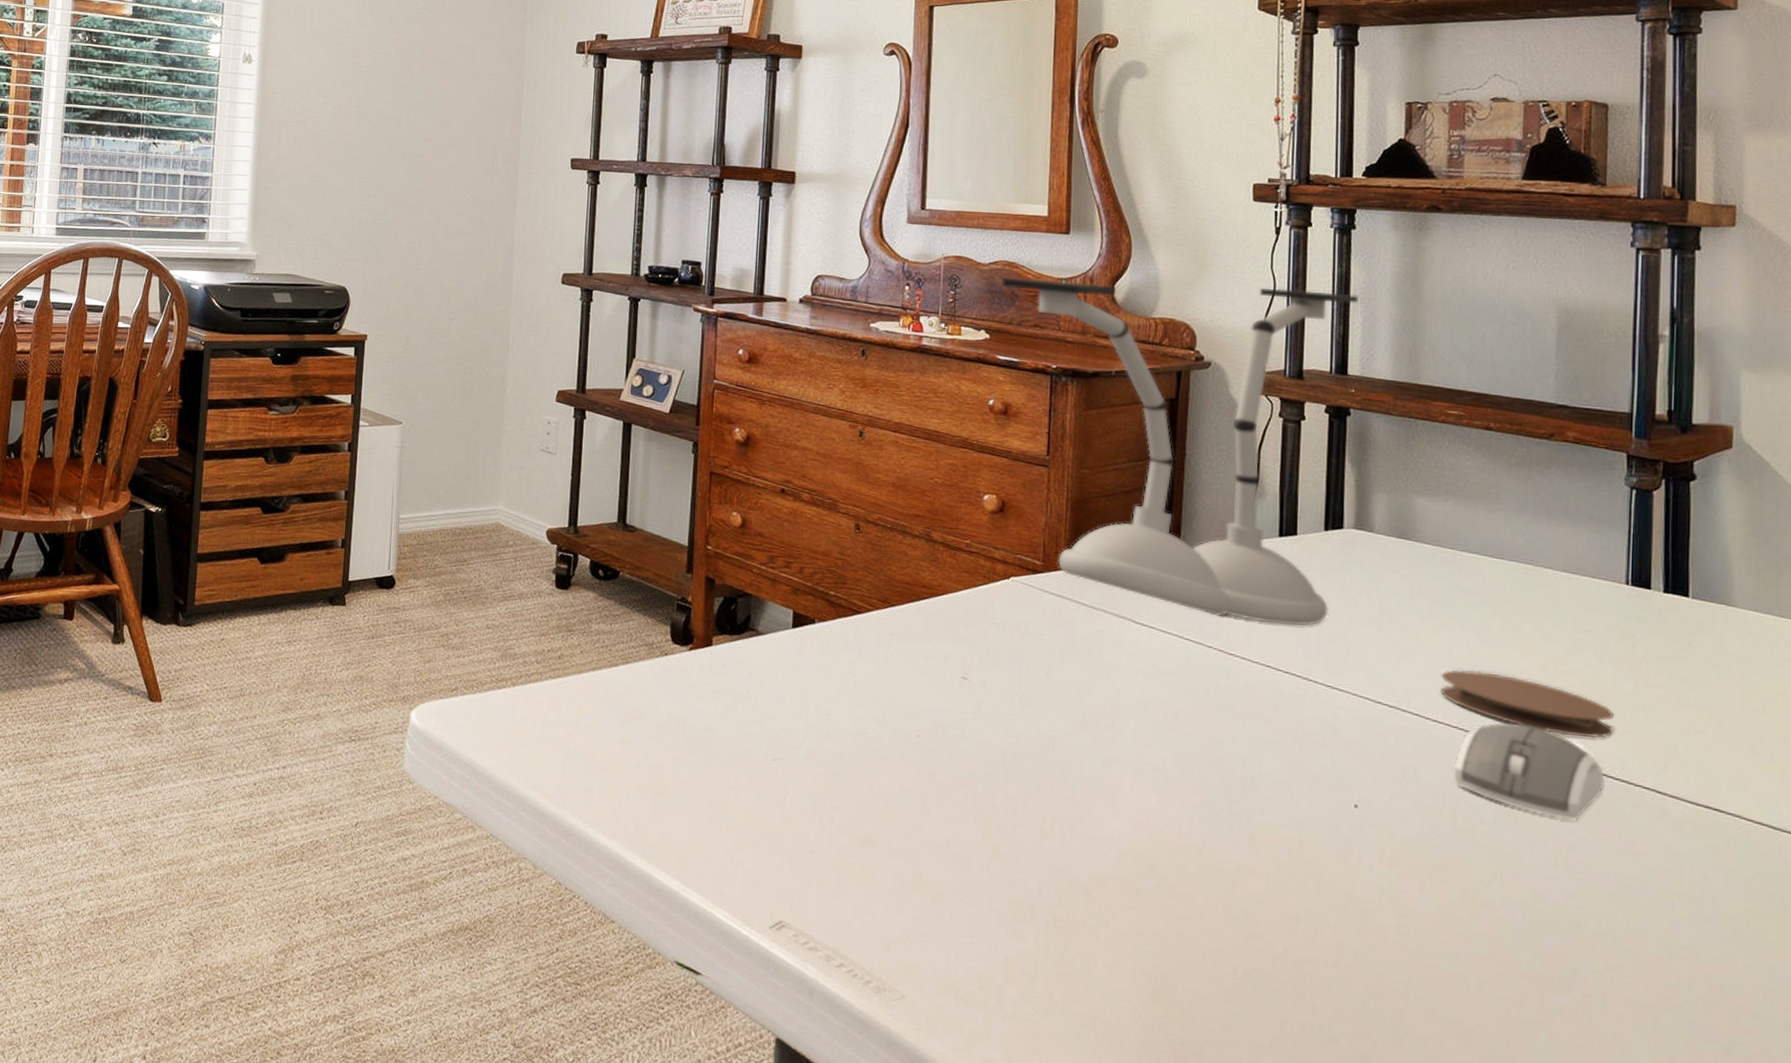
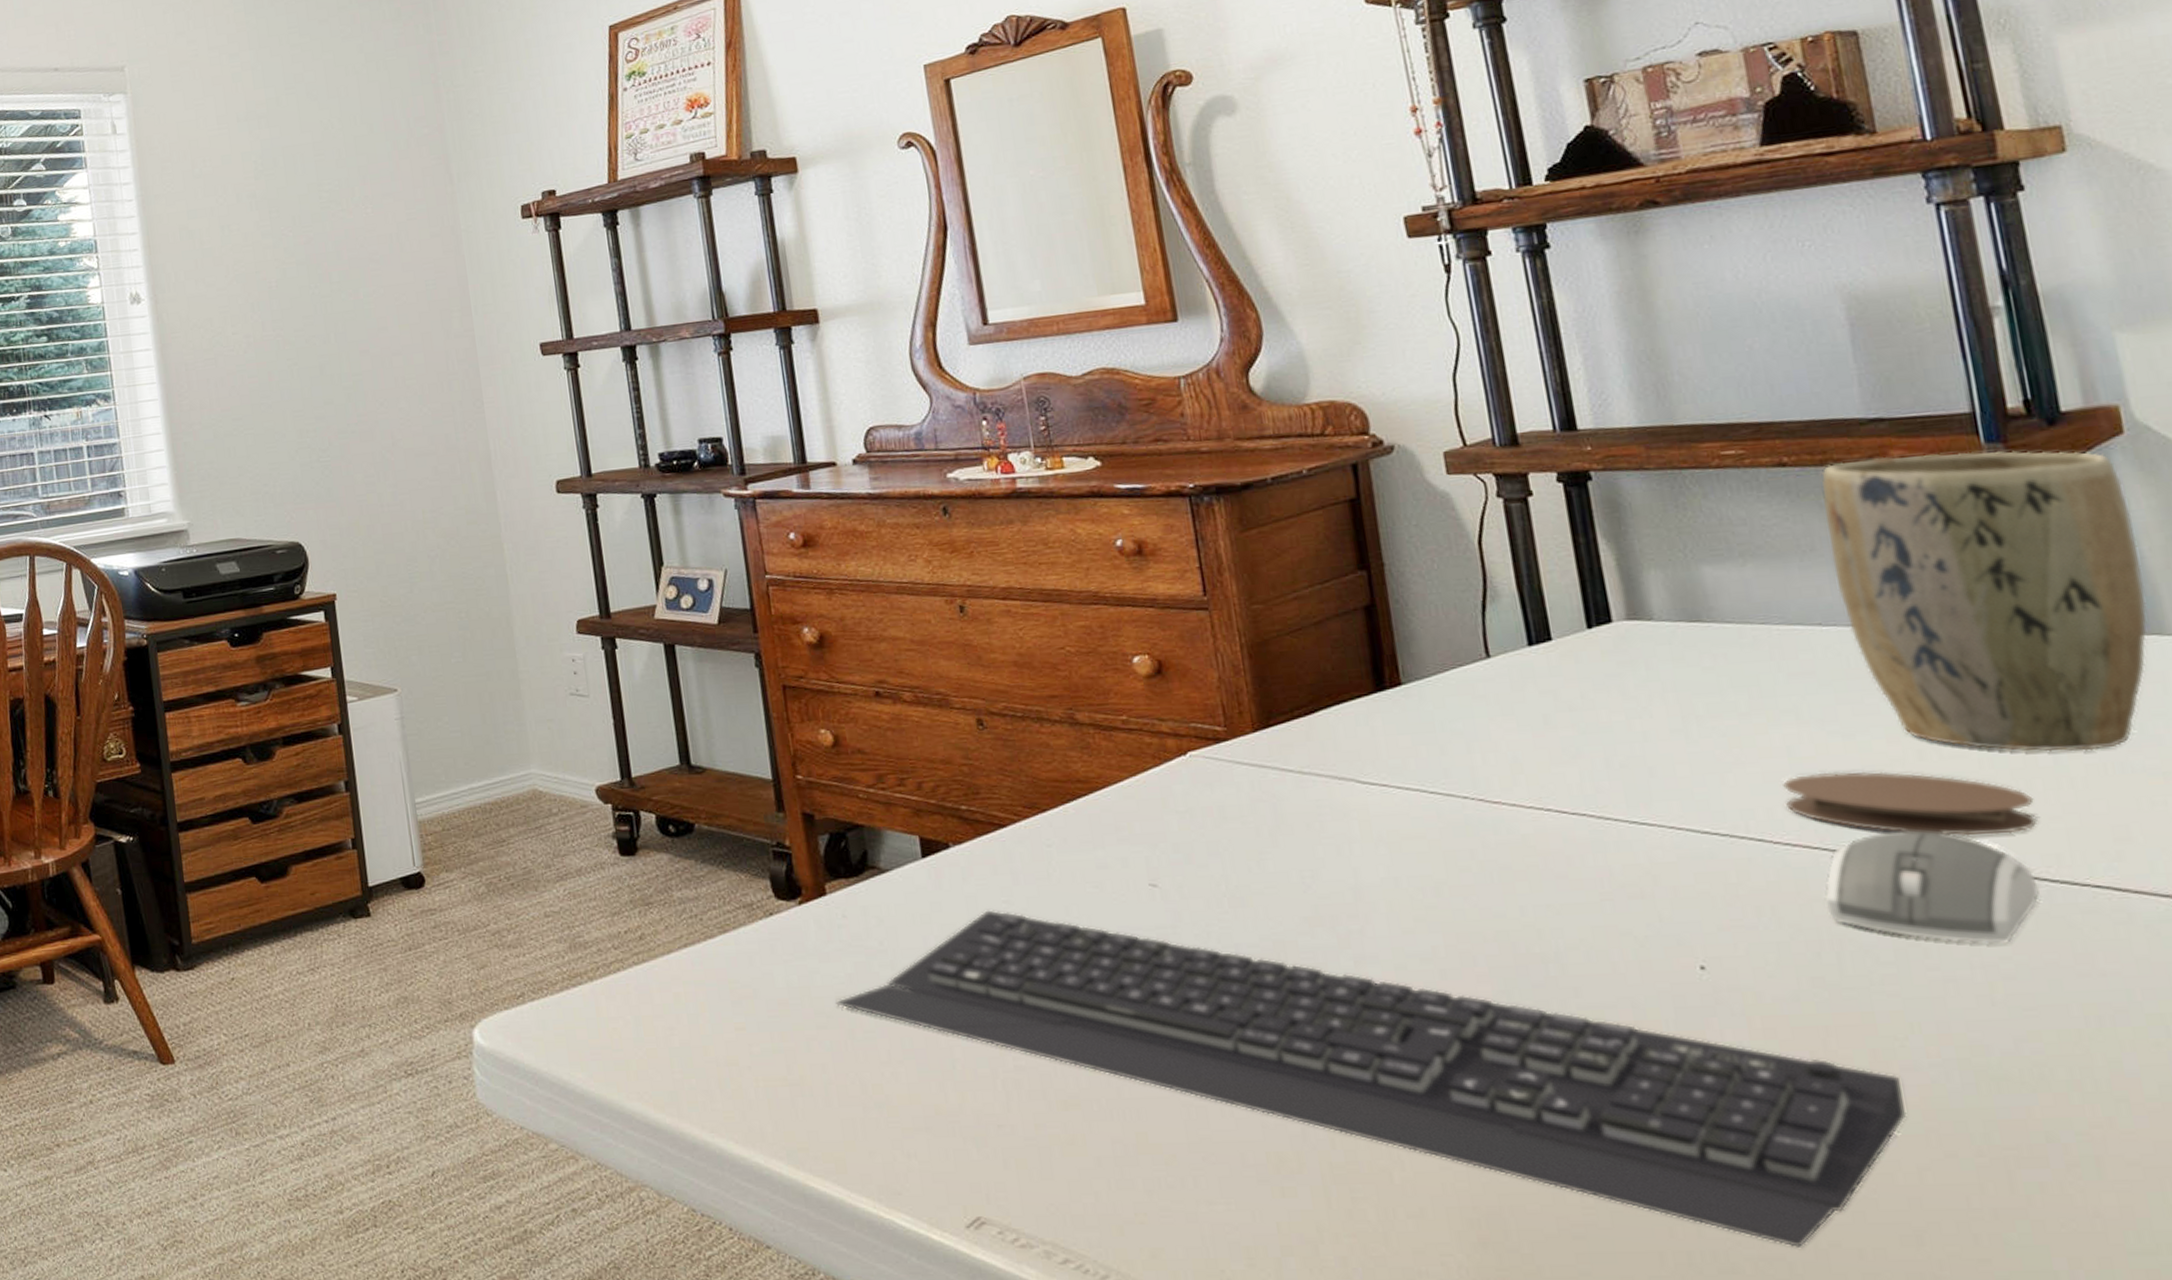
keyboard: none [703,678,1479,1031] -> present [836,910,1908,1249]
desk lamp: present [1002,277,1358,626] -> none [1103,329,1615,758]
plant pot: none [1509,434,1725,685] -> present [1820,450,2148,752]

